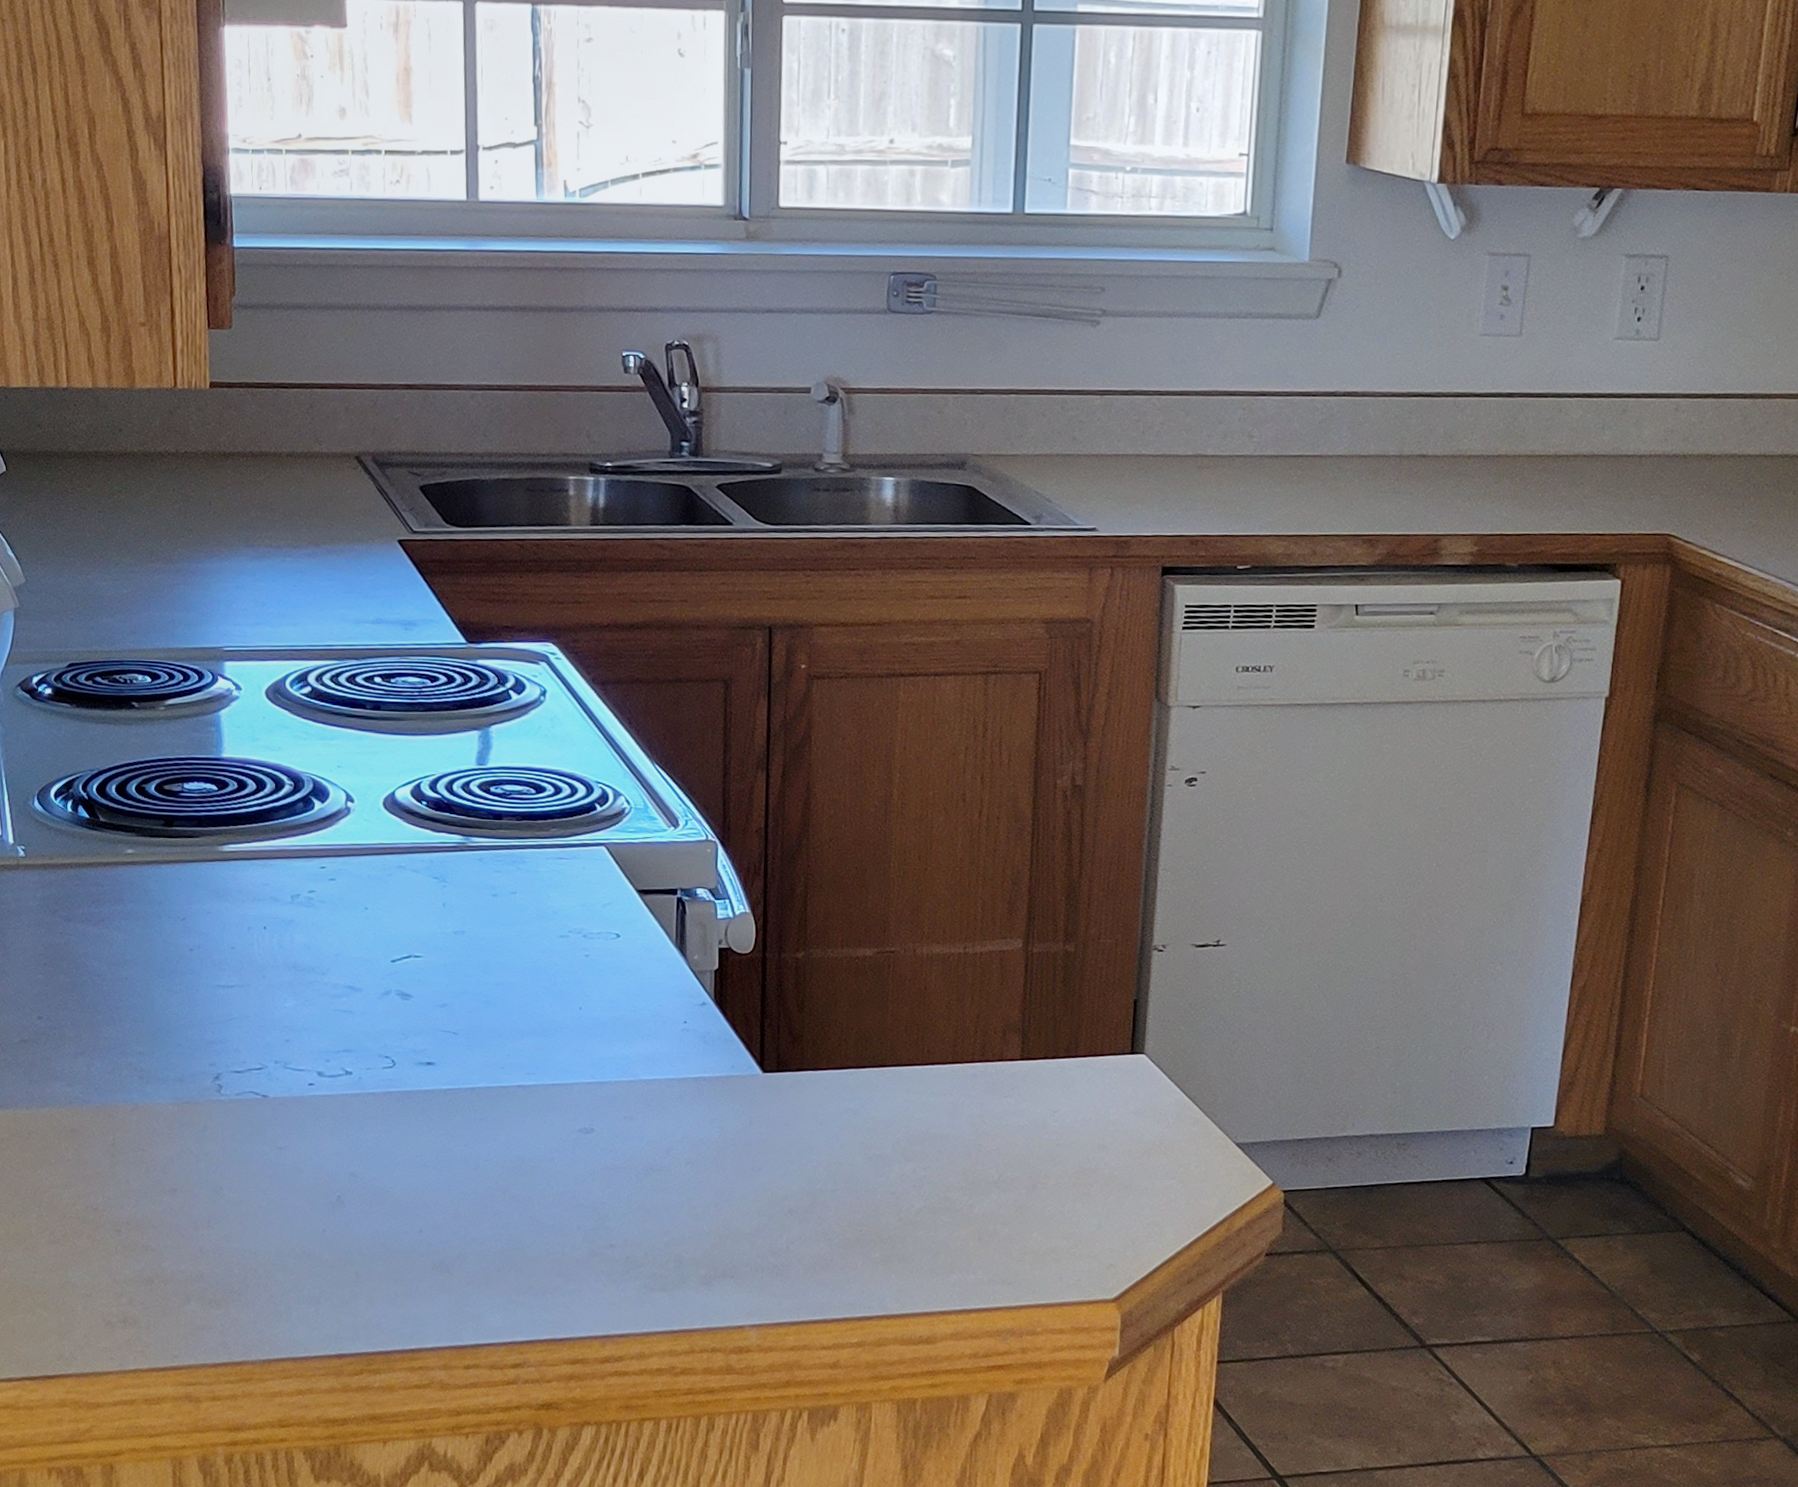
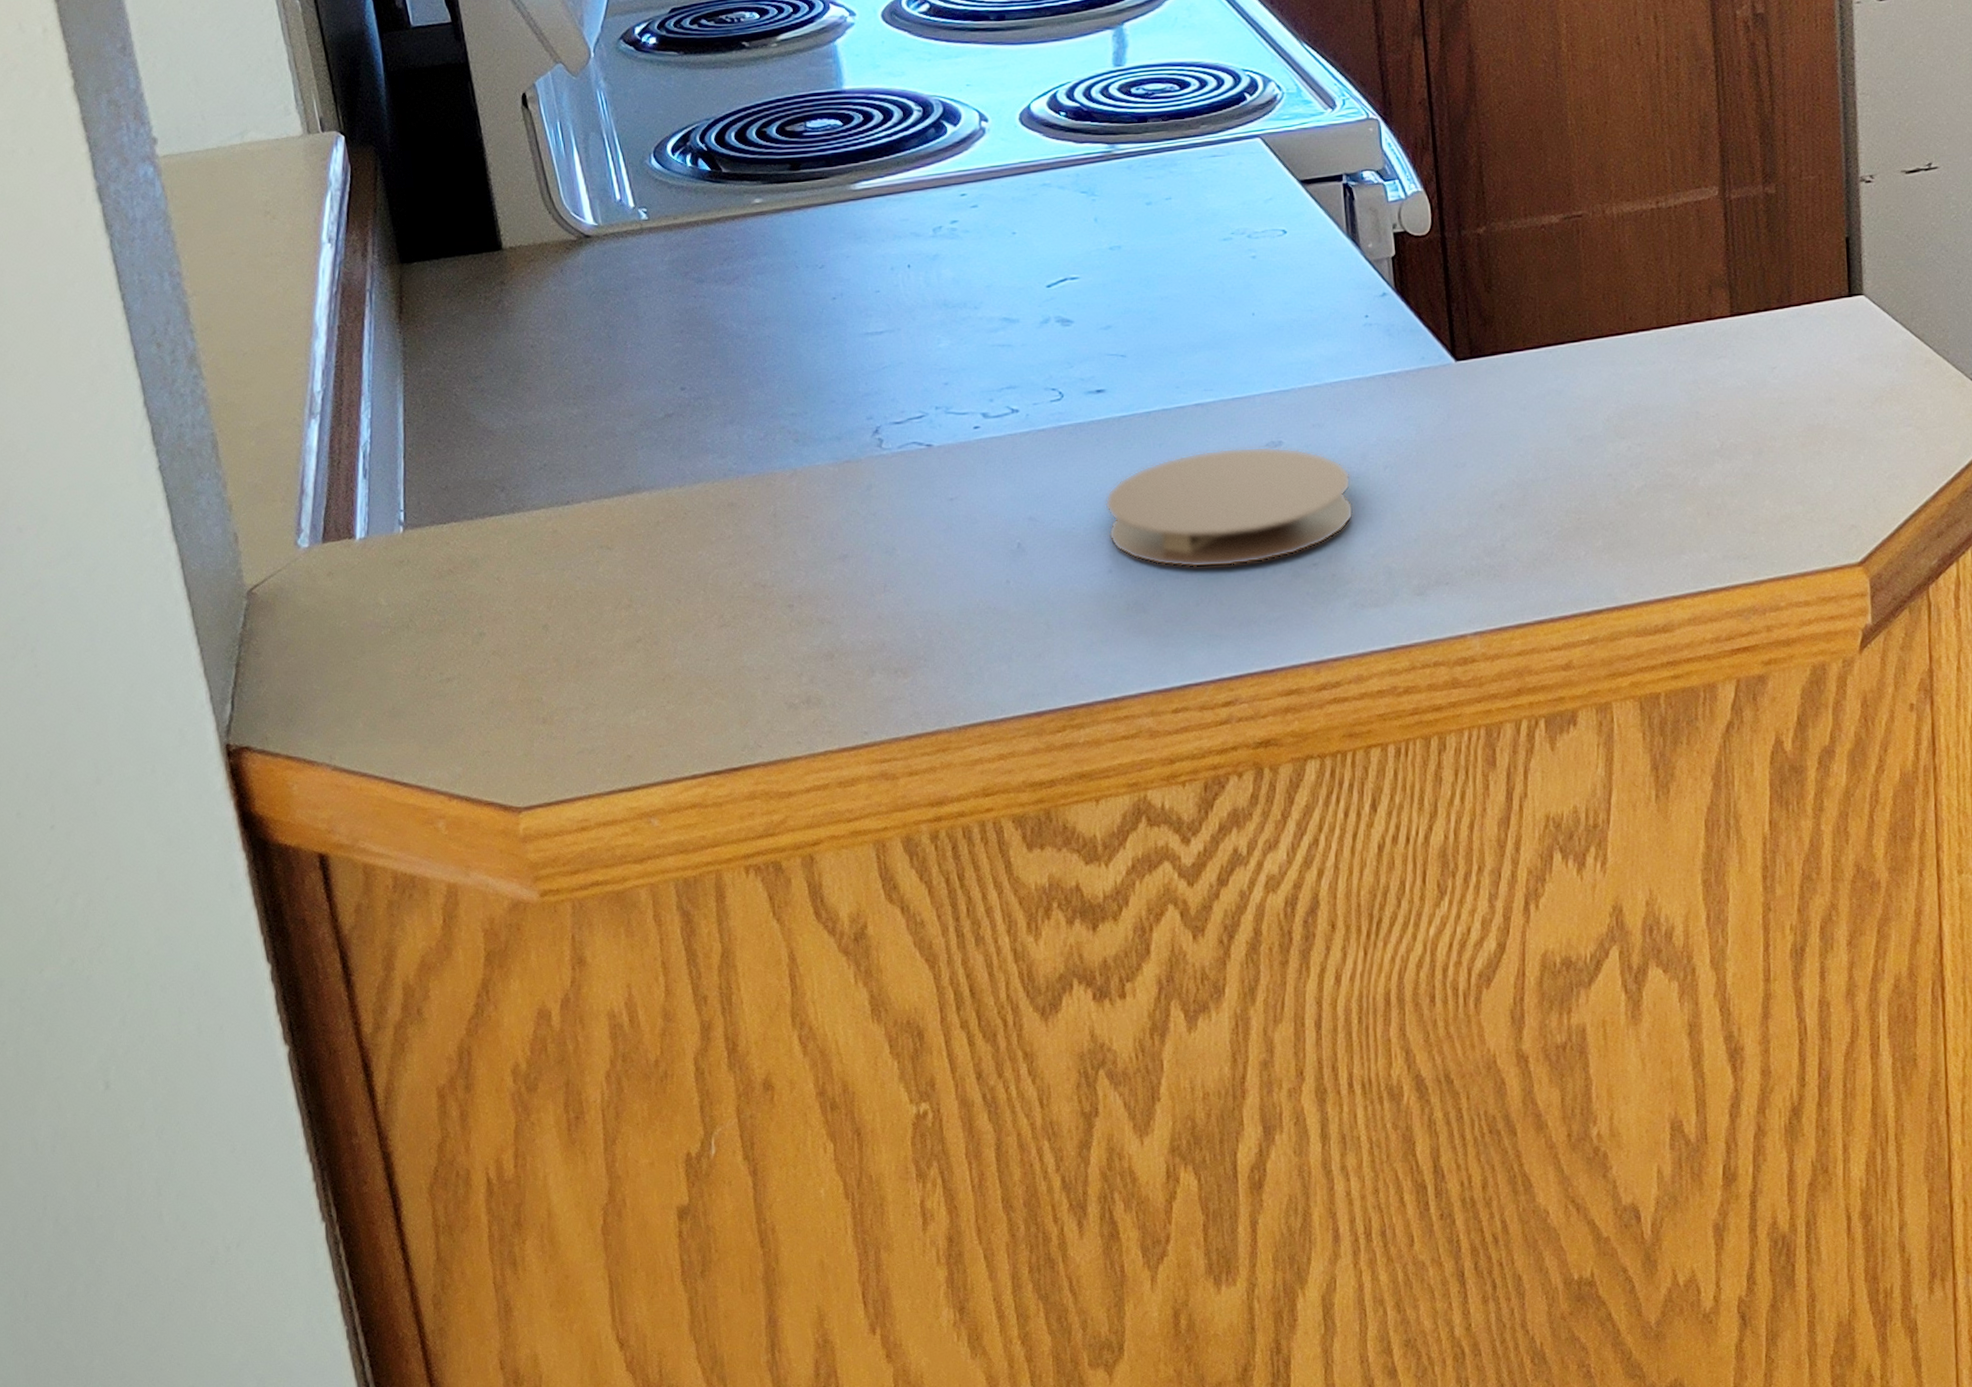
coaster: none [423,1129,654,1239] -> present [1105,446,1354,568]

